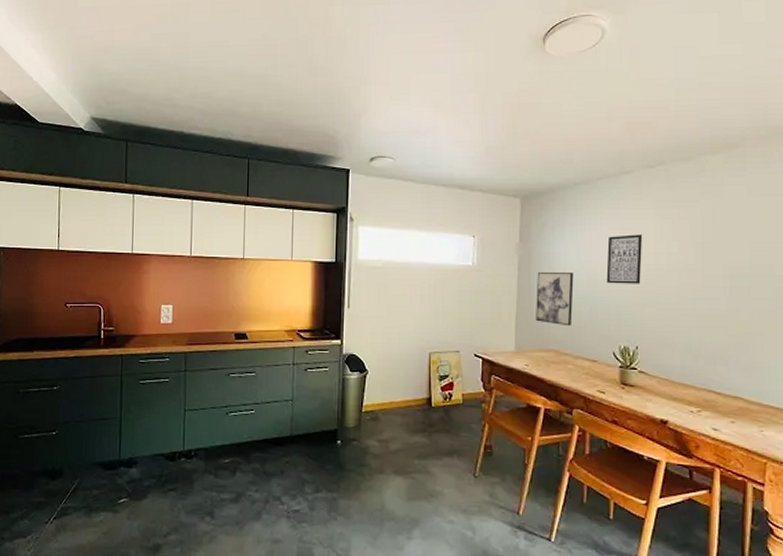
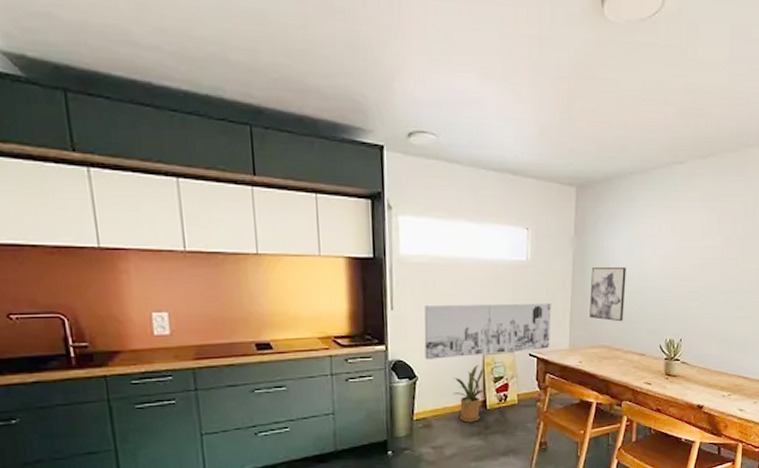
wall art: none [375,304,497,355] -> present [424,302,551,360]
house plant: none [399,362,431,419] -> present [452,365,485,423]
wall art: present [606,234,643,284] -> none [656,228,692,279]

